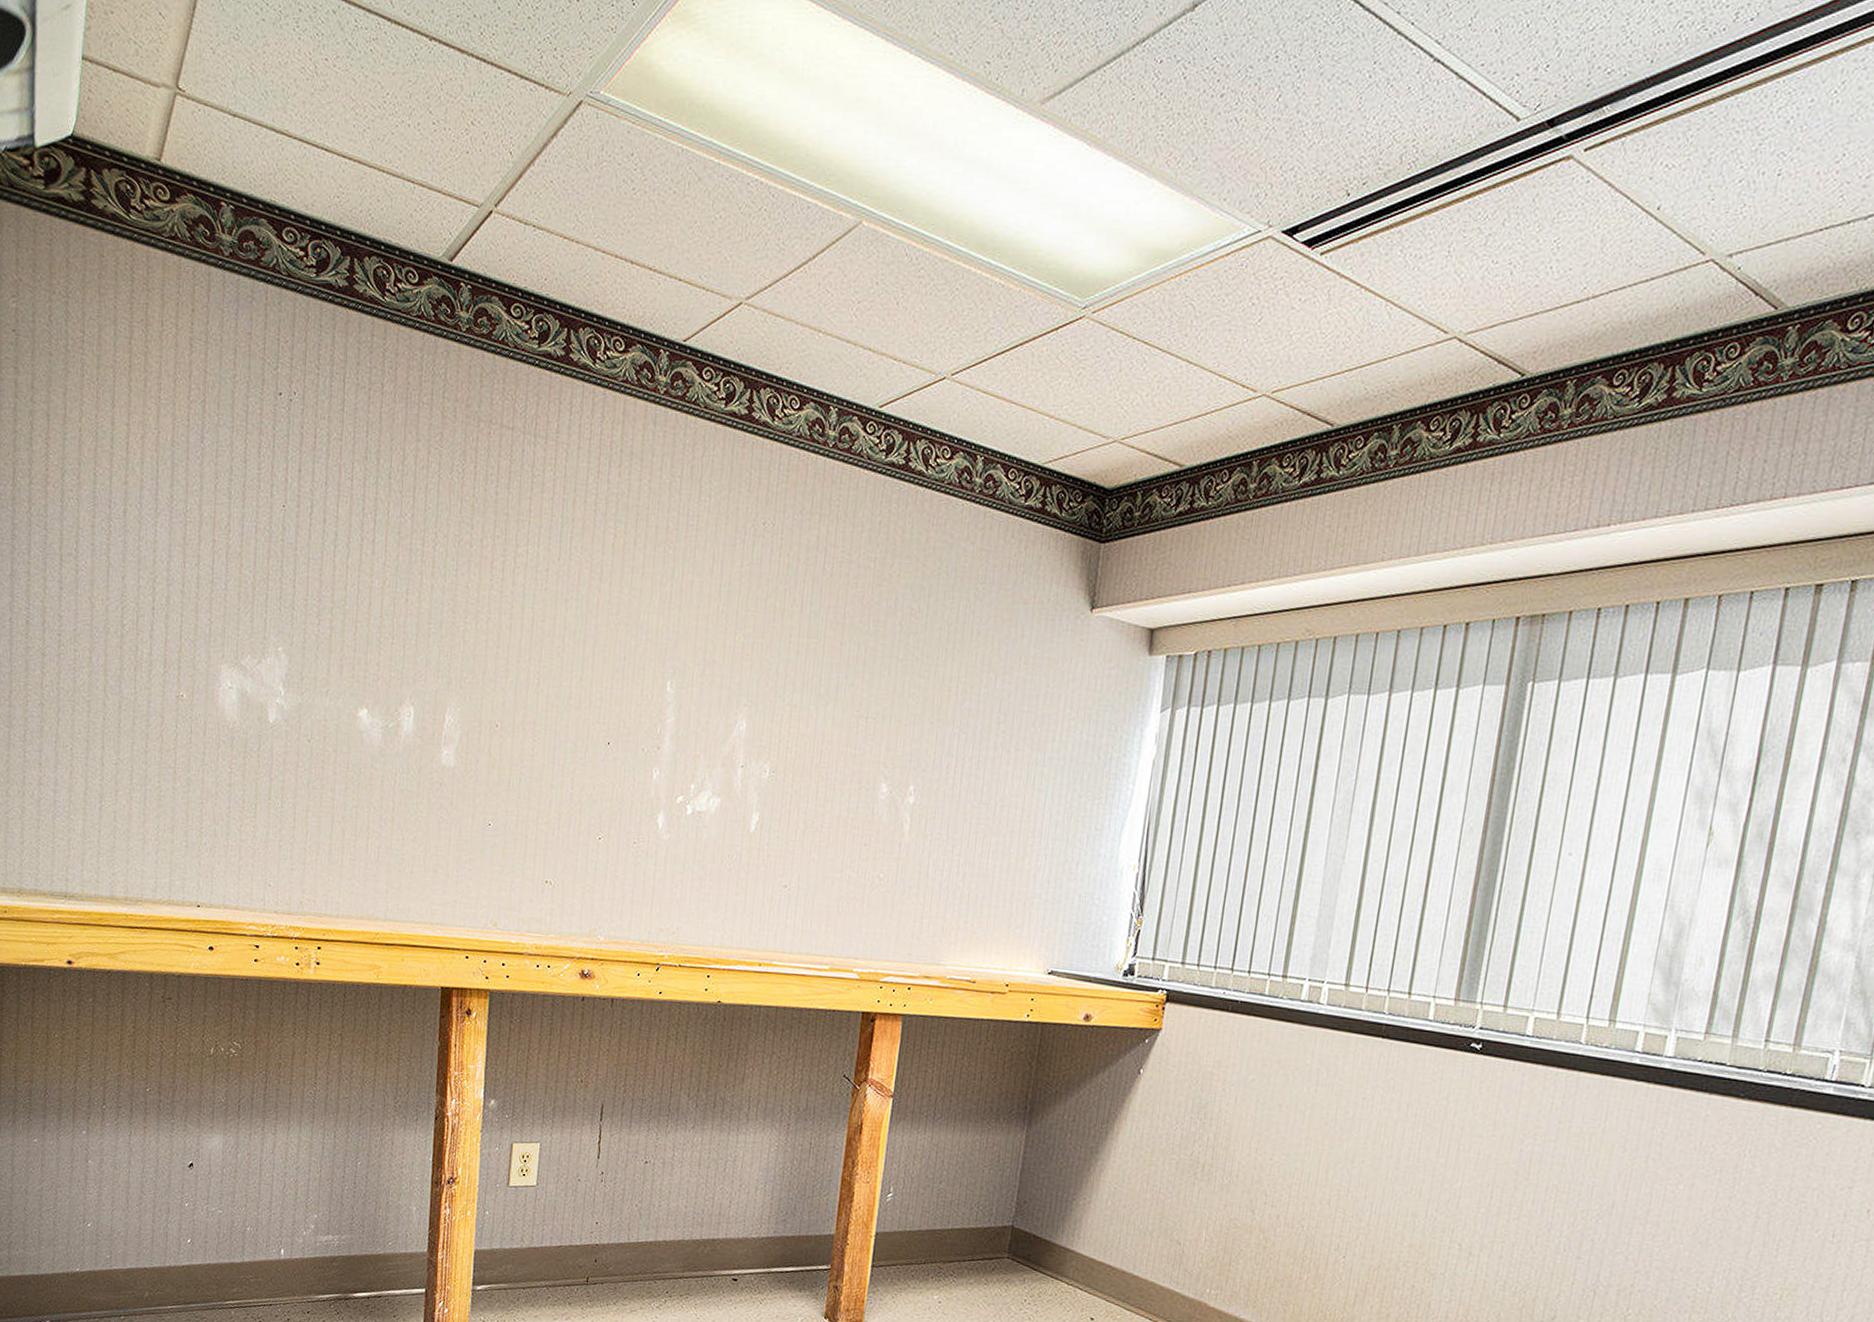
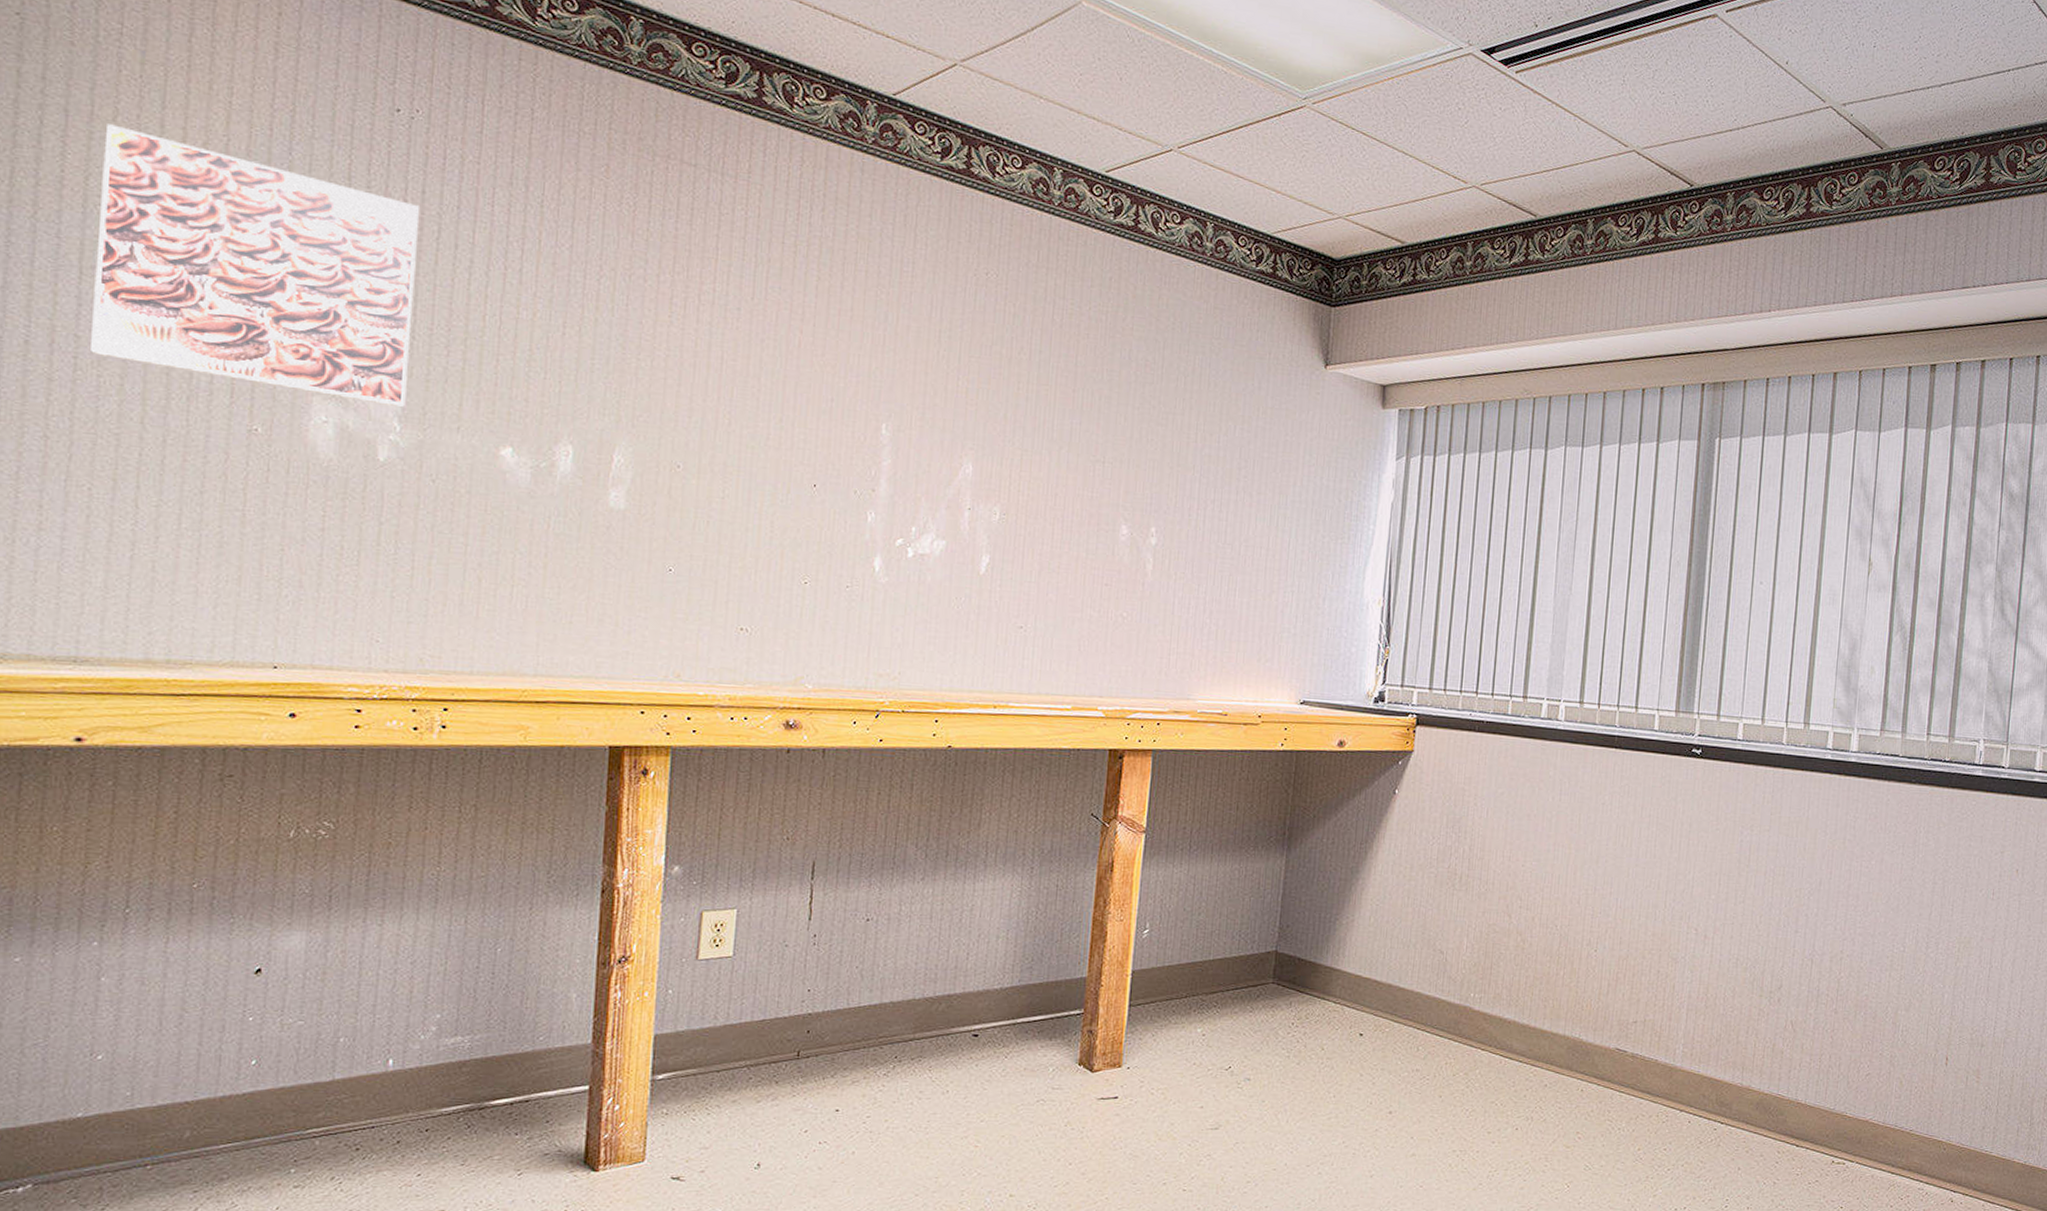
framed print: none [68,425,297,674] -> present [89,124,419,408]

